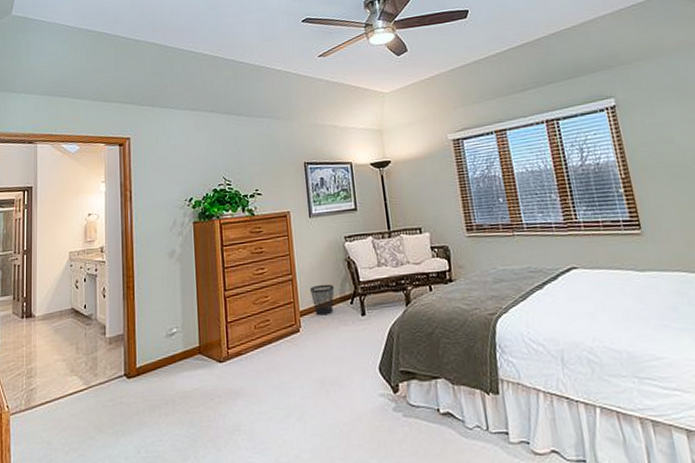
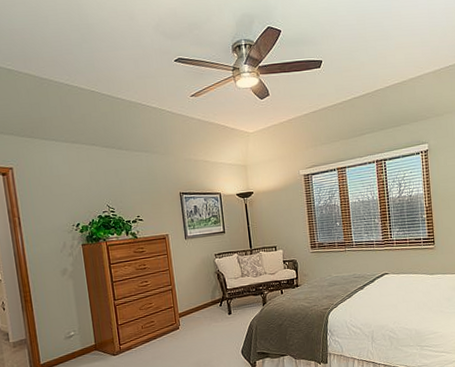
wastebasket: present [310,284,335,316] -> none [187,291,207,316]

